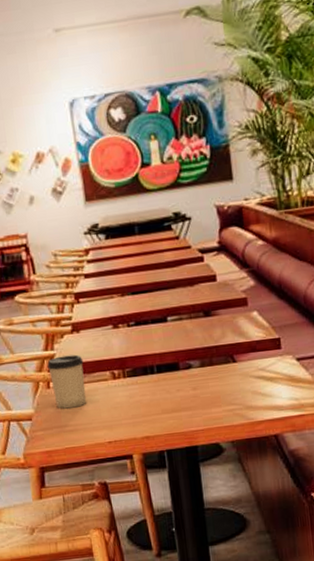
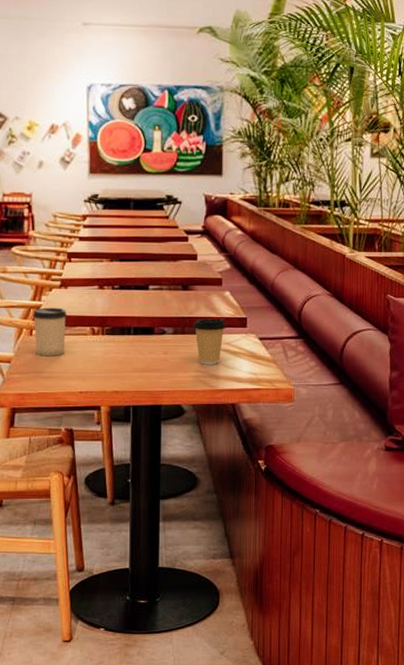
coffee cup: none [220,342,258,397] -> present [192,318,226,365]

